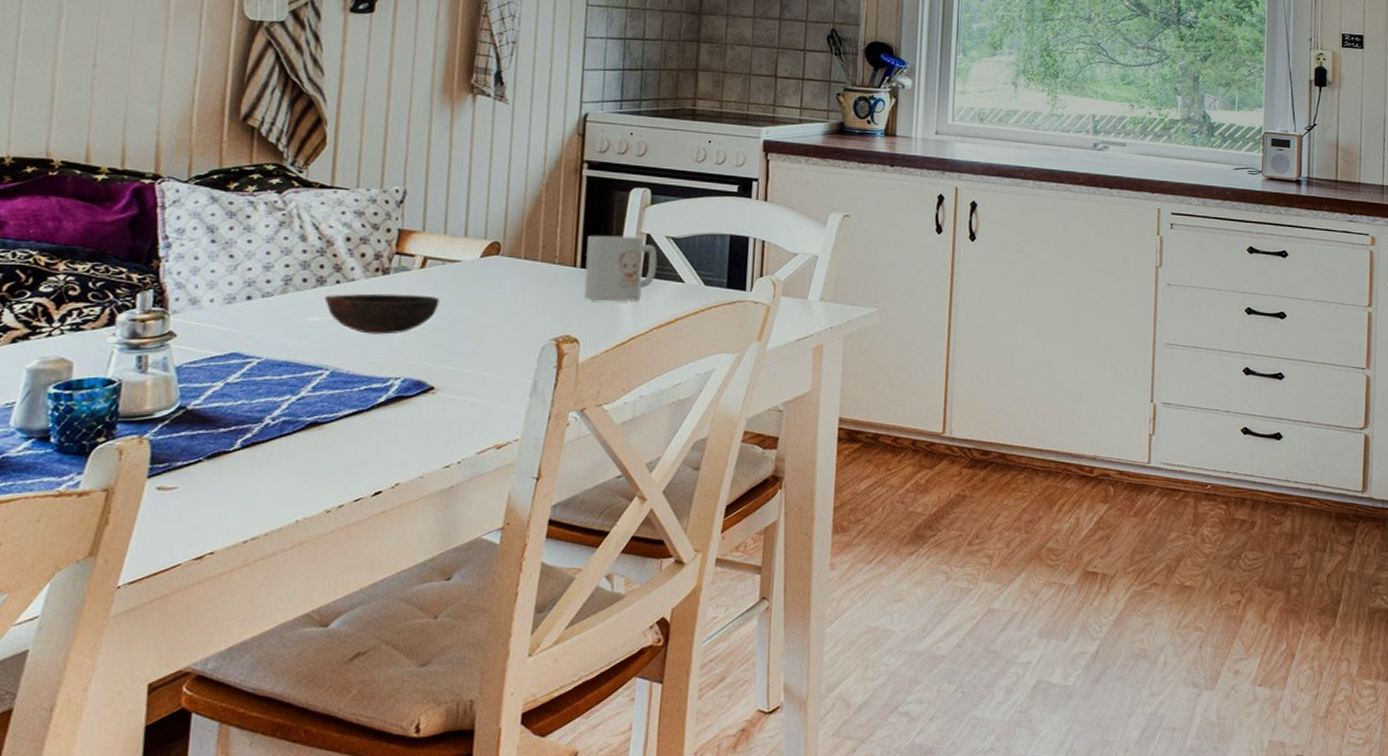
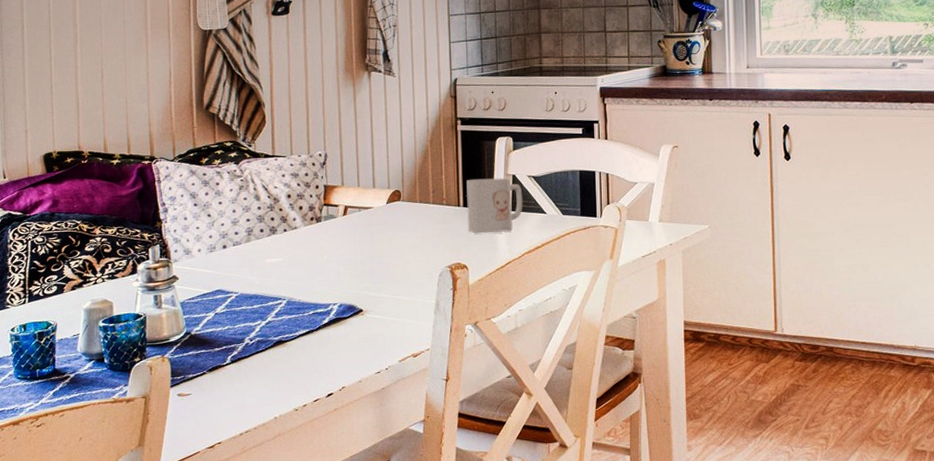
bowl: present [324,293,440,335] -> none [277,237,360,270]

